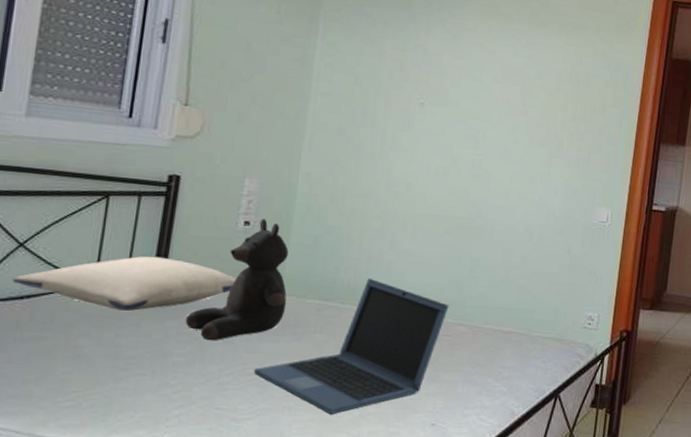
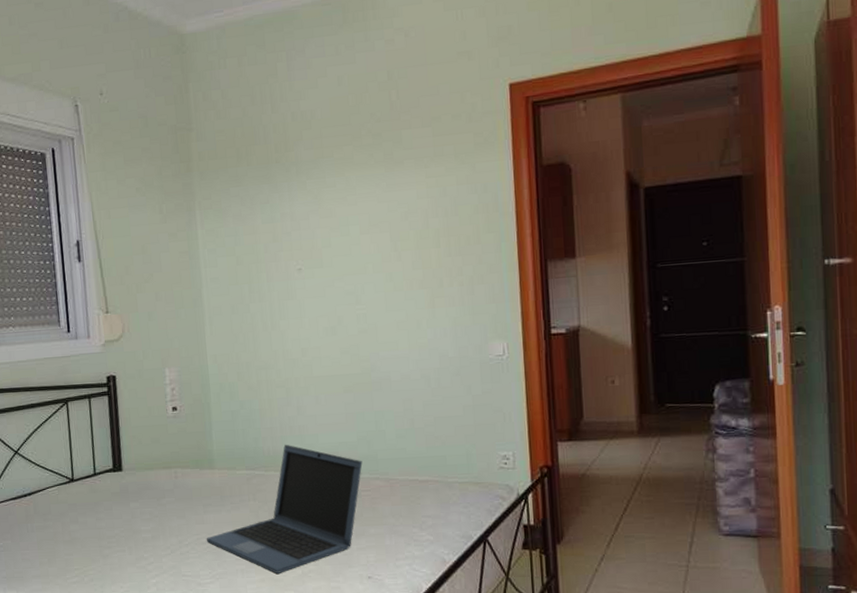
pillow: present [12,256,237,311] -> none [16,448,177,498]
teddy bear: present [185,218,289,341] -> none [144,403,221,517]

